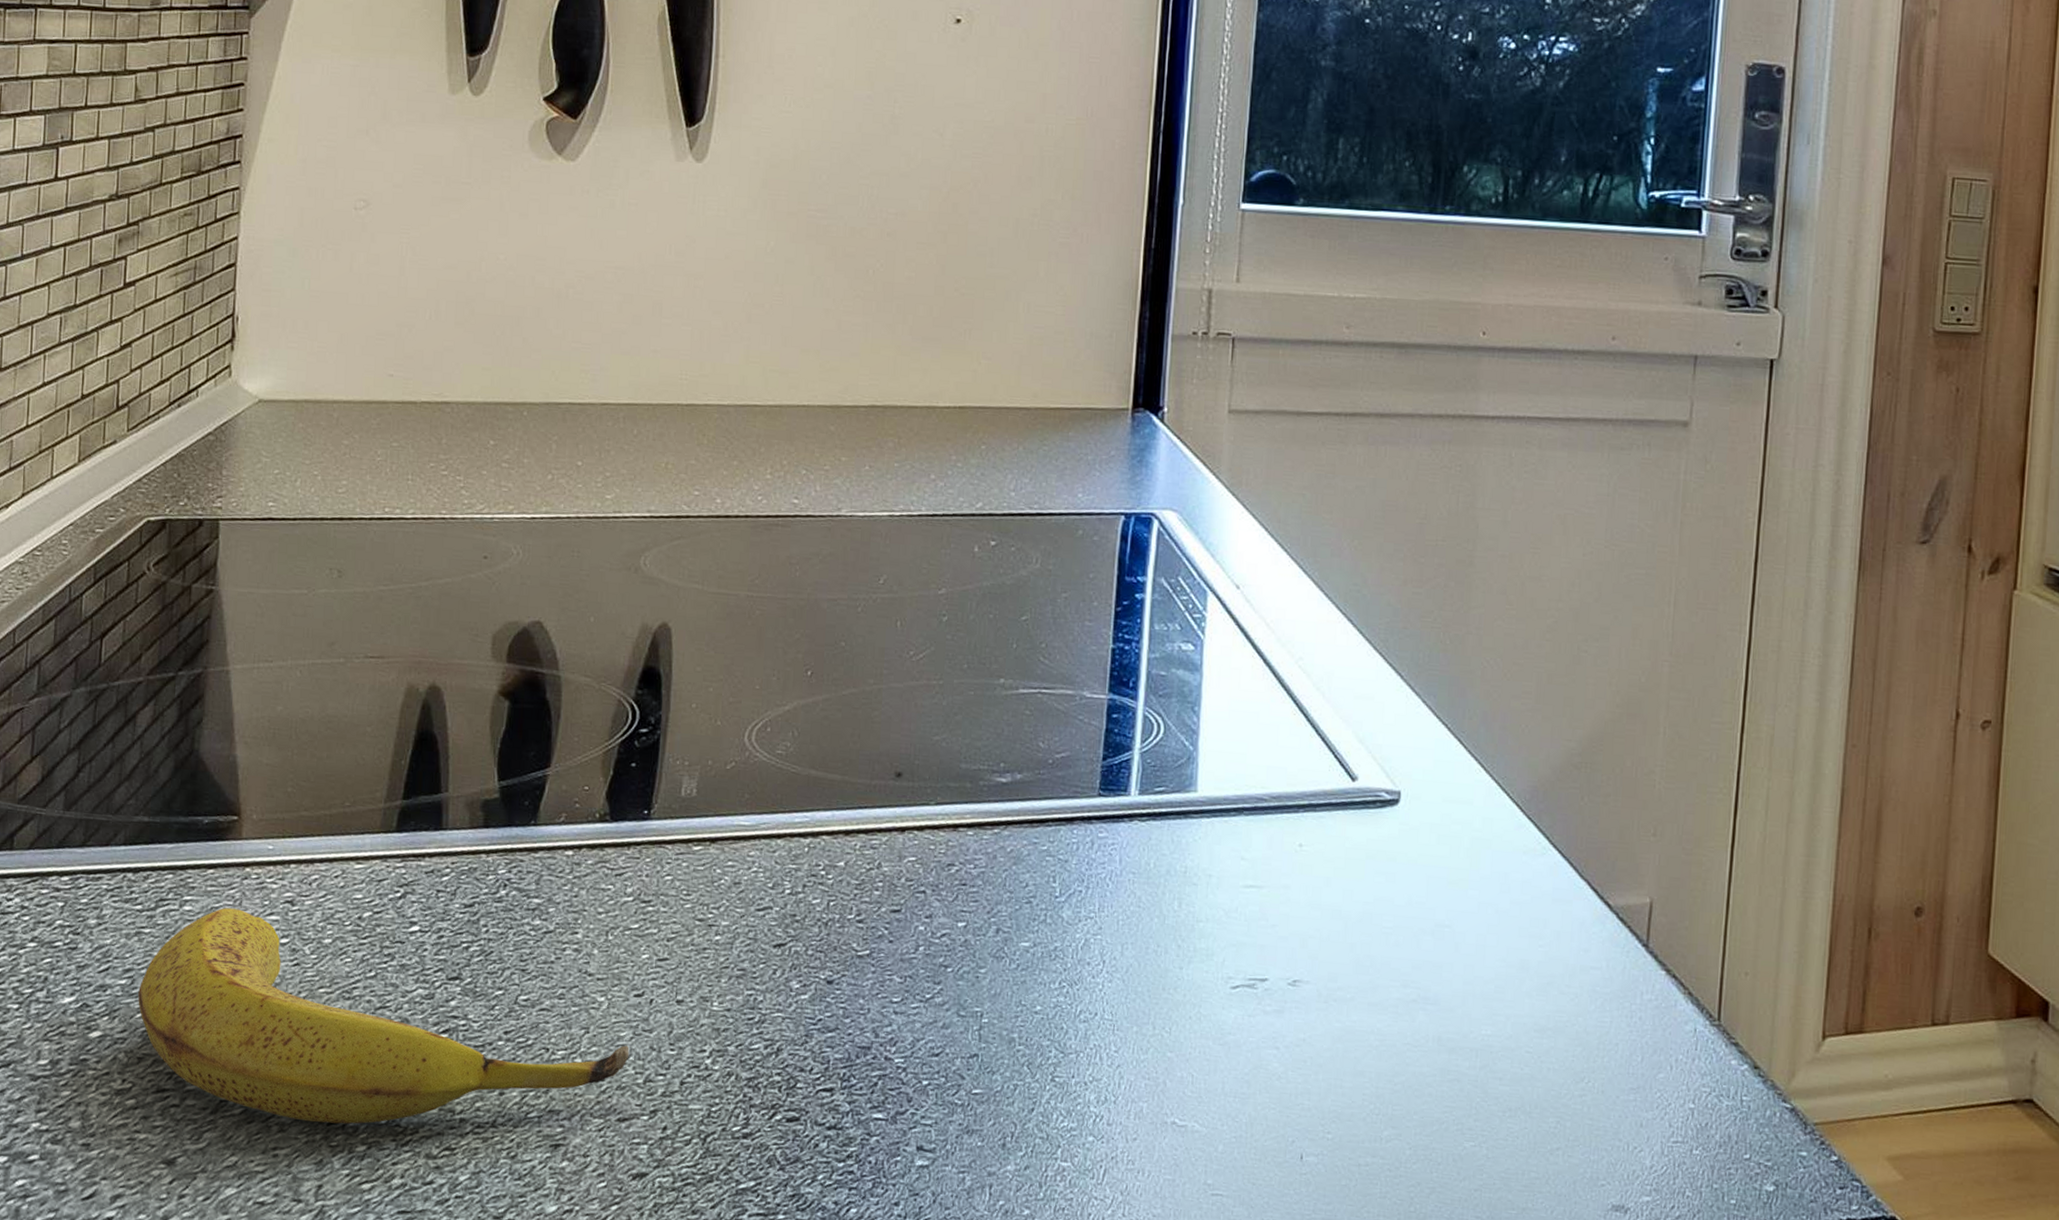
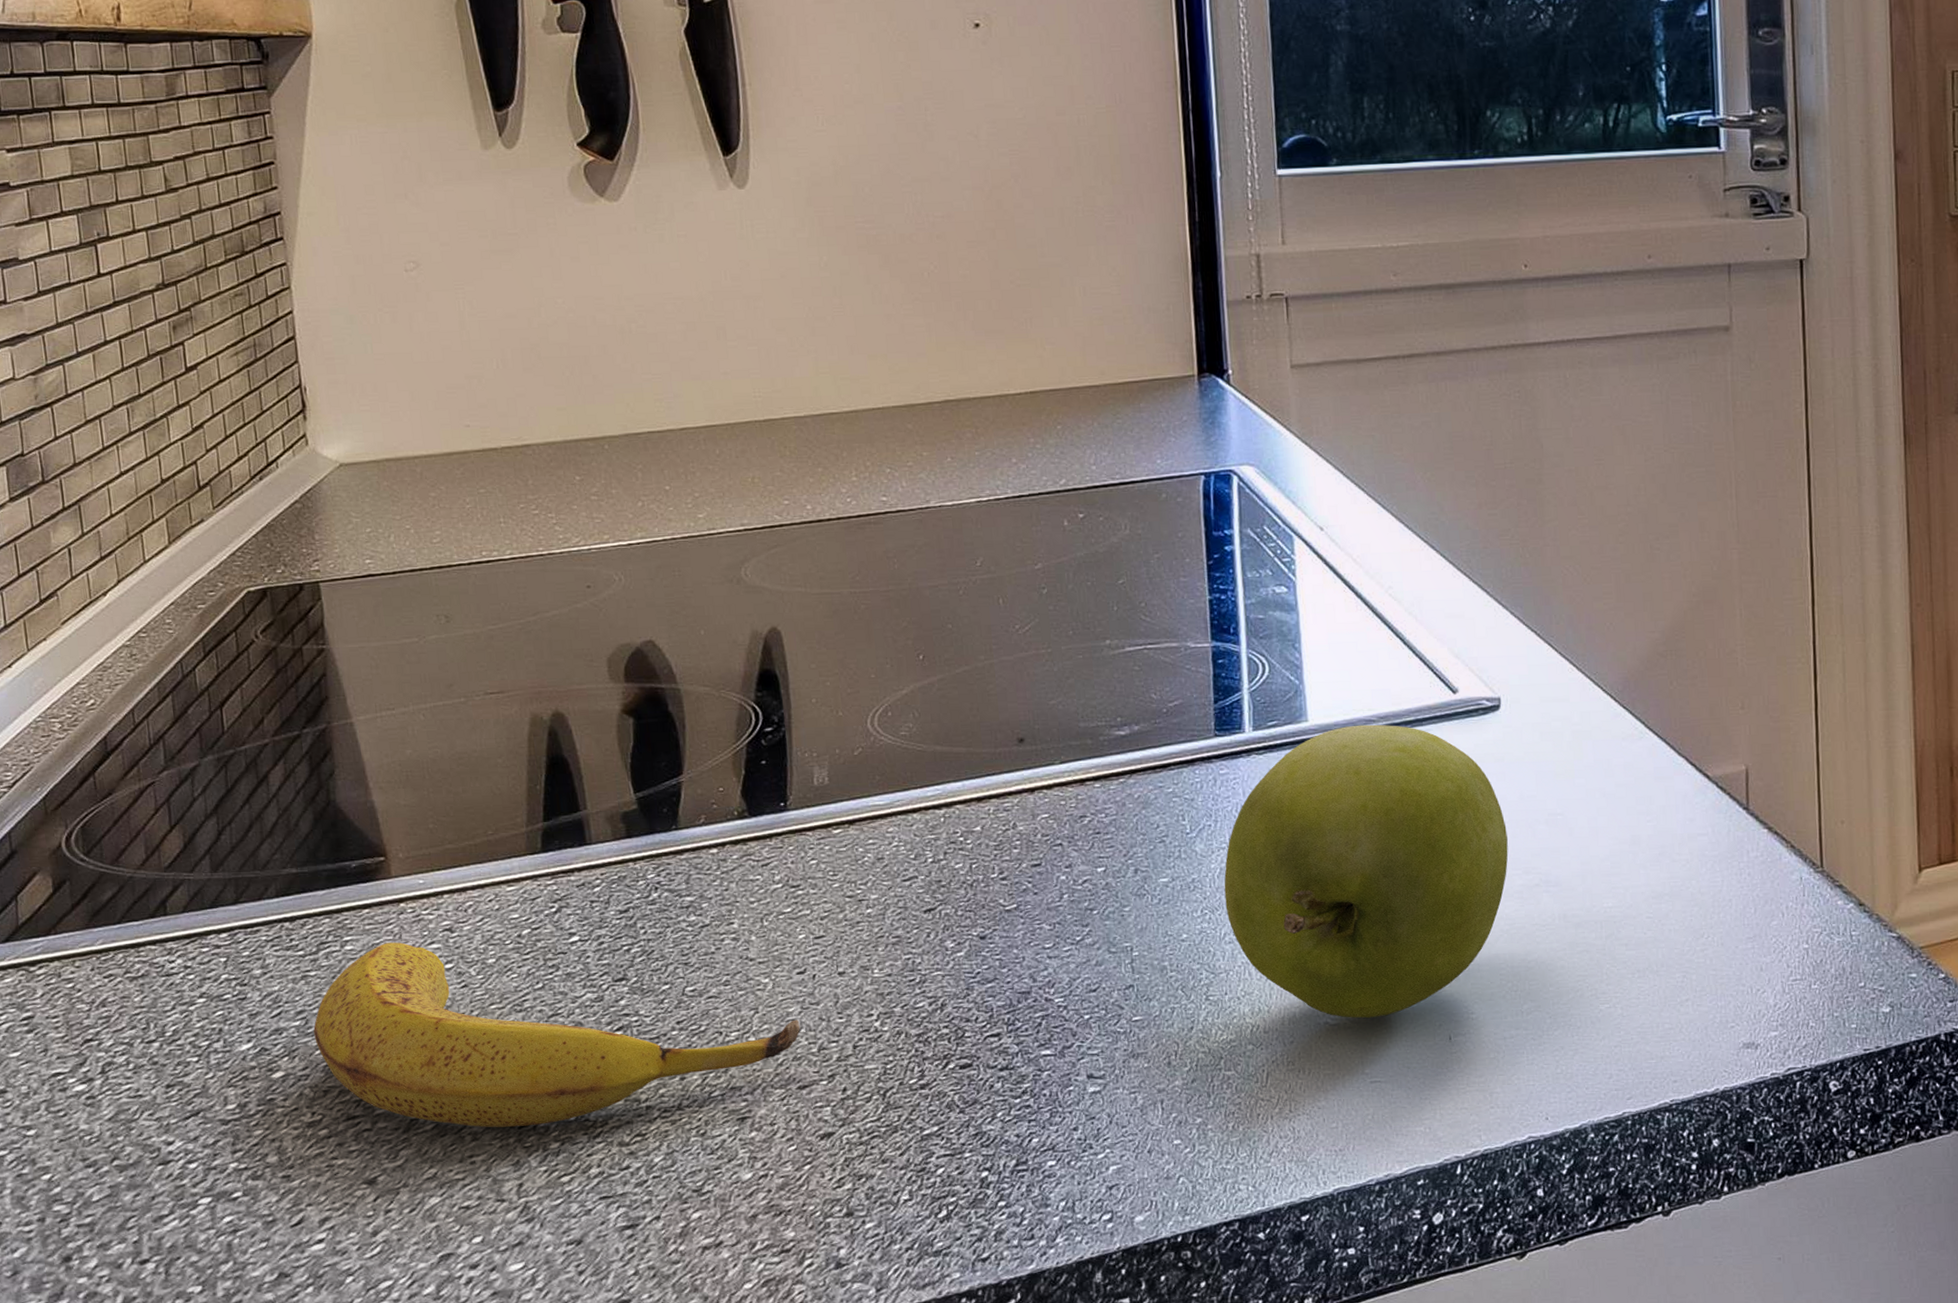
apple: none [1085,802,1390,1124] -> present [1224,724,1508,1018]

